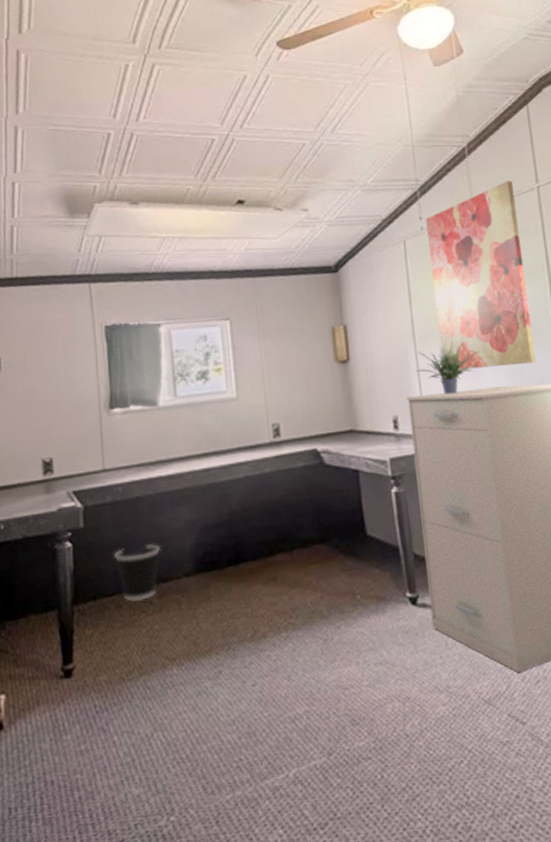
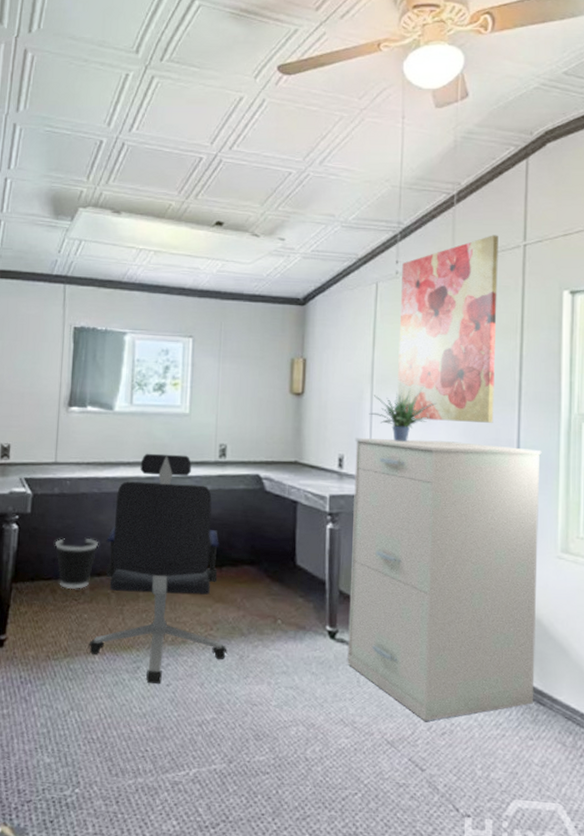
office chair: none [163,440,310,688] -> present [87,453,227,684]

